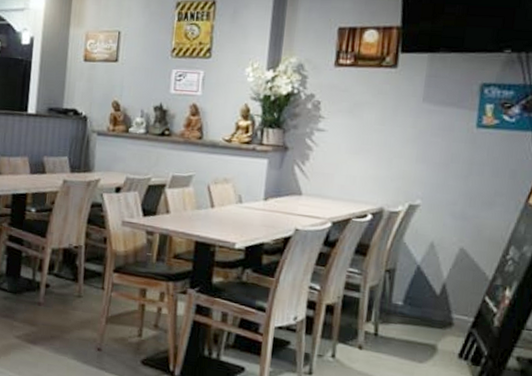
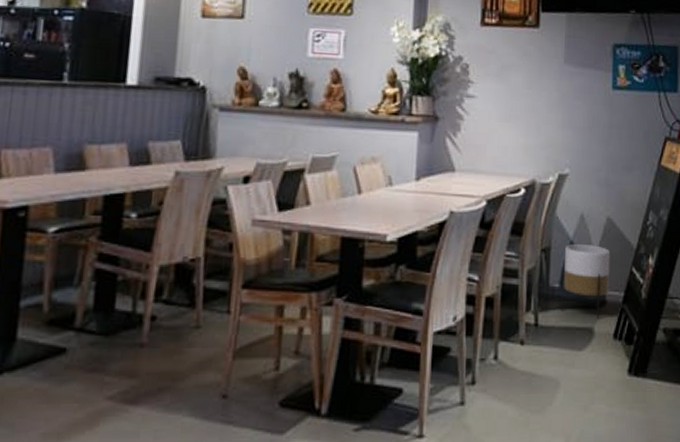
planter: none [402,268,462,338] -> present [561,244,611,319]

